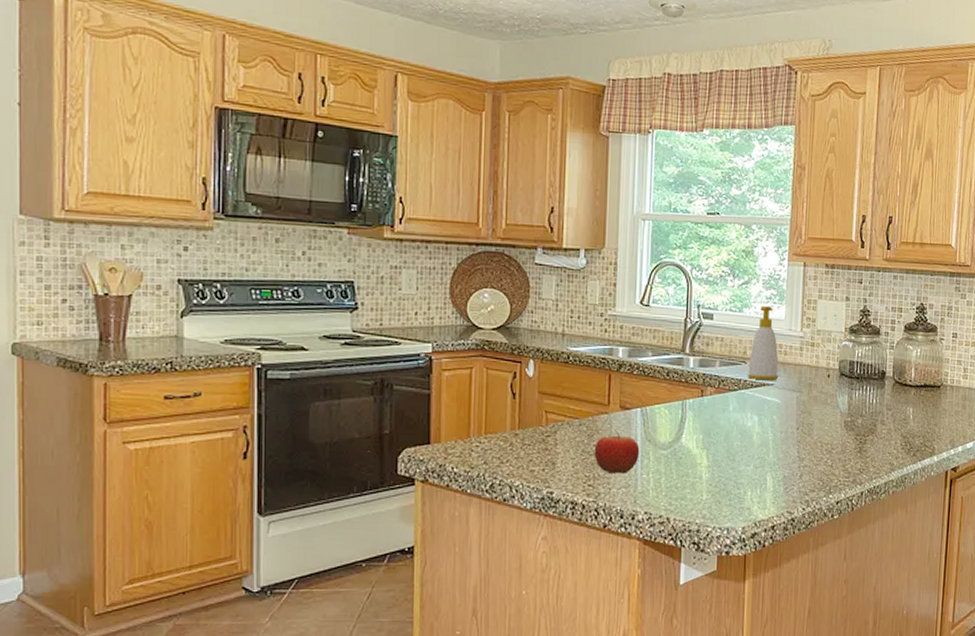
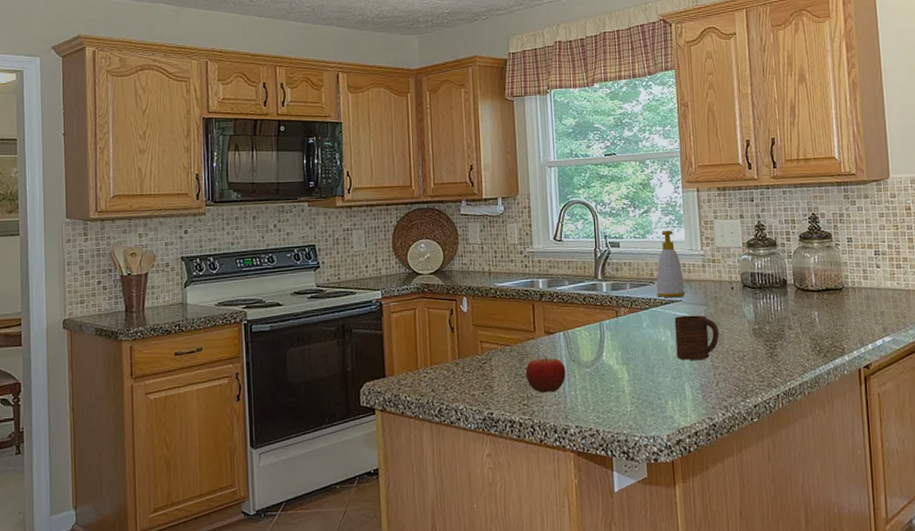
cup: none [762,401,809,449] -> present [674,315,719,360]

